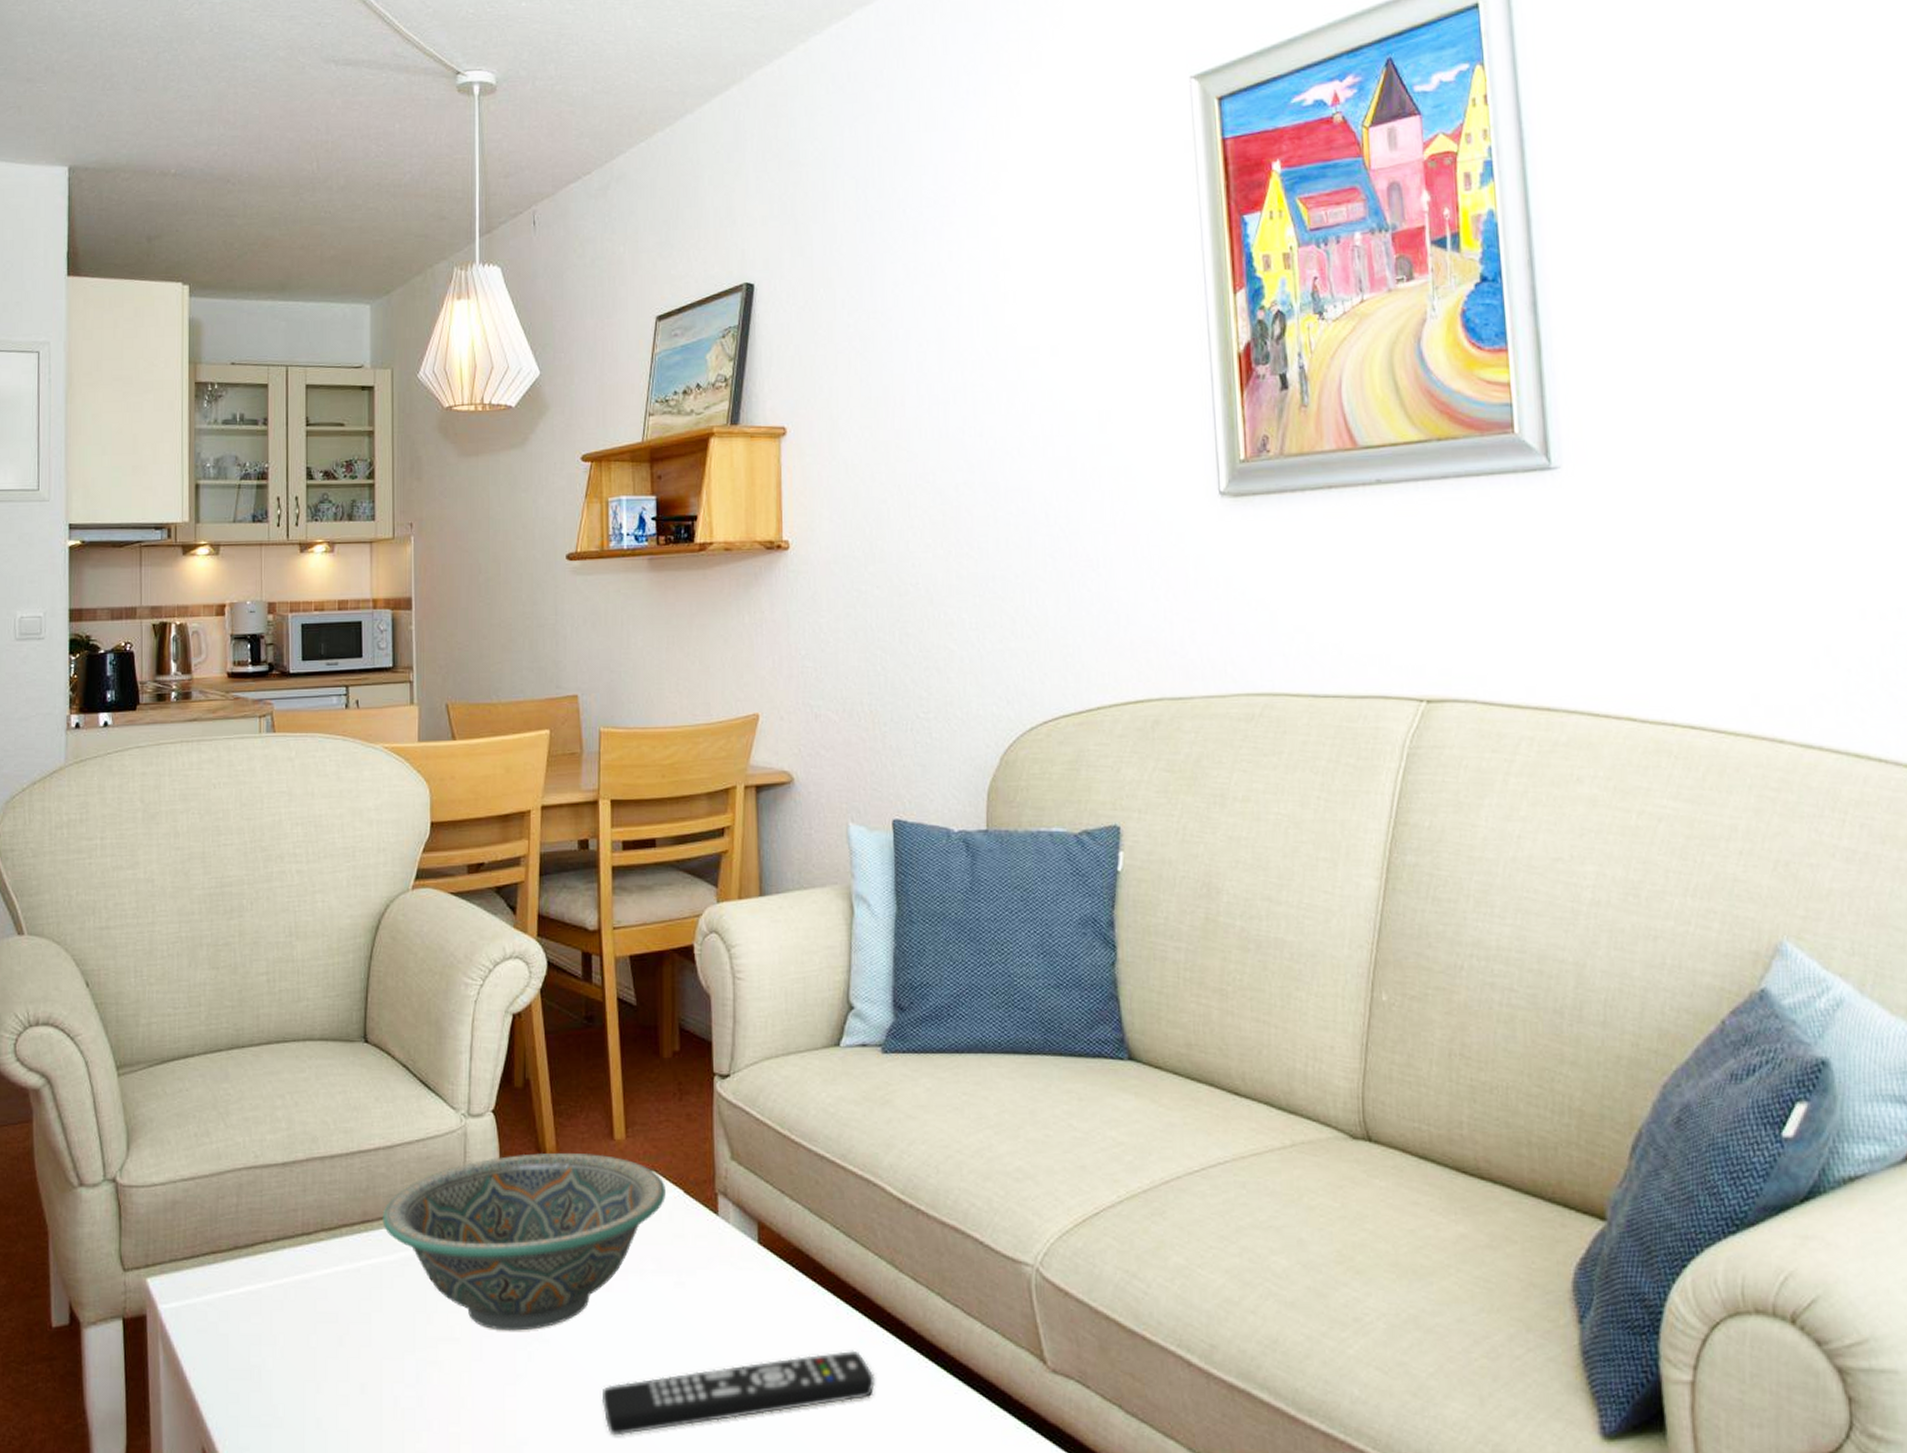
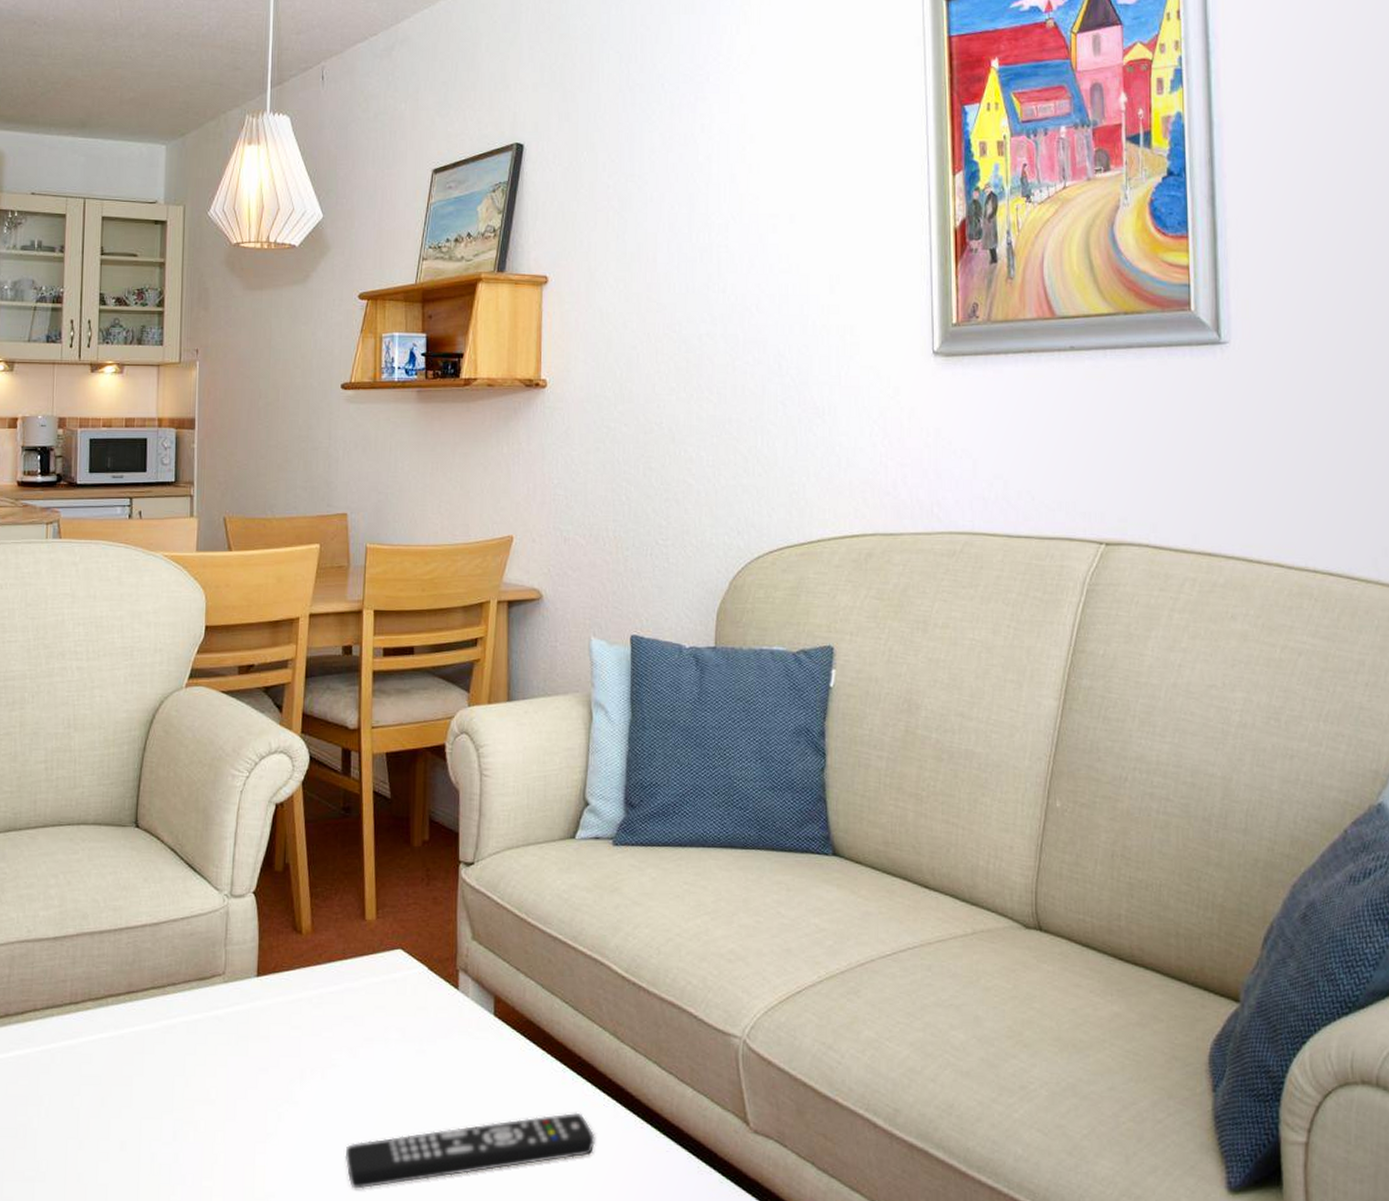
decorative bowl: present [382,1152,666,1331] -> none [146,931,411,1094]

